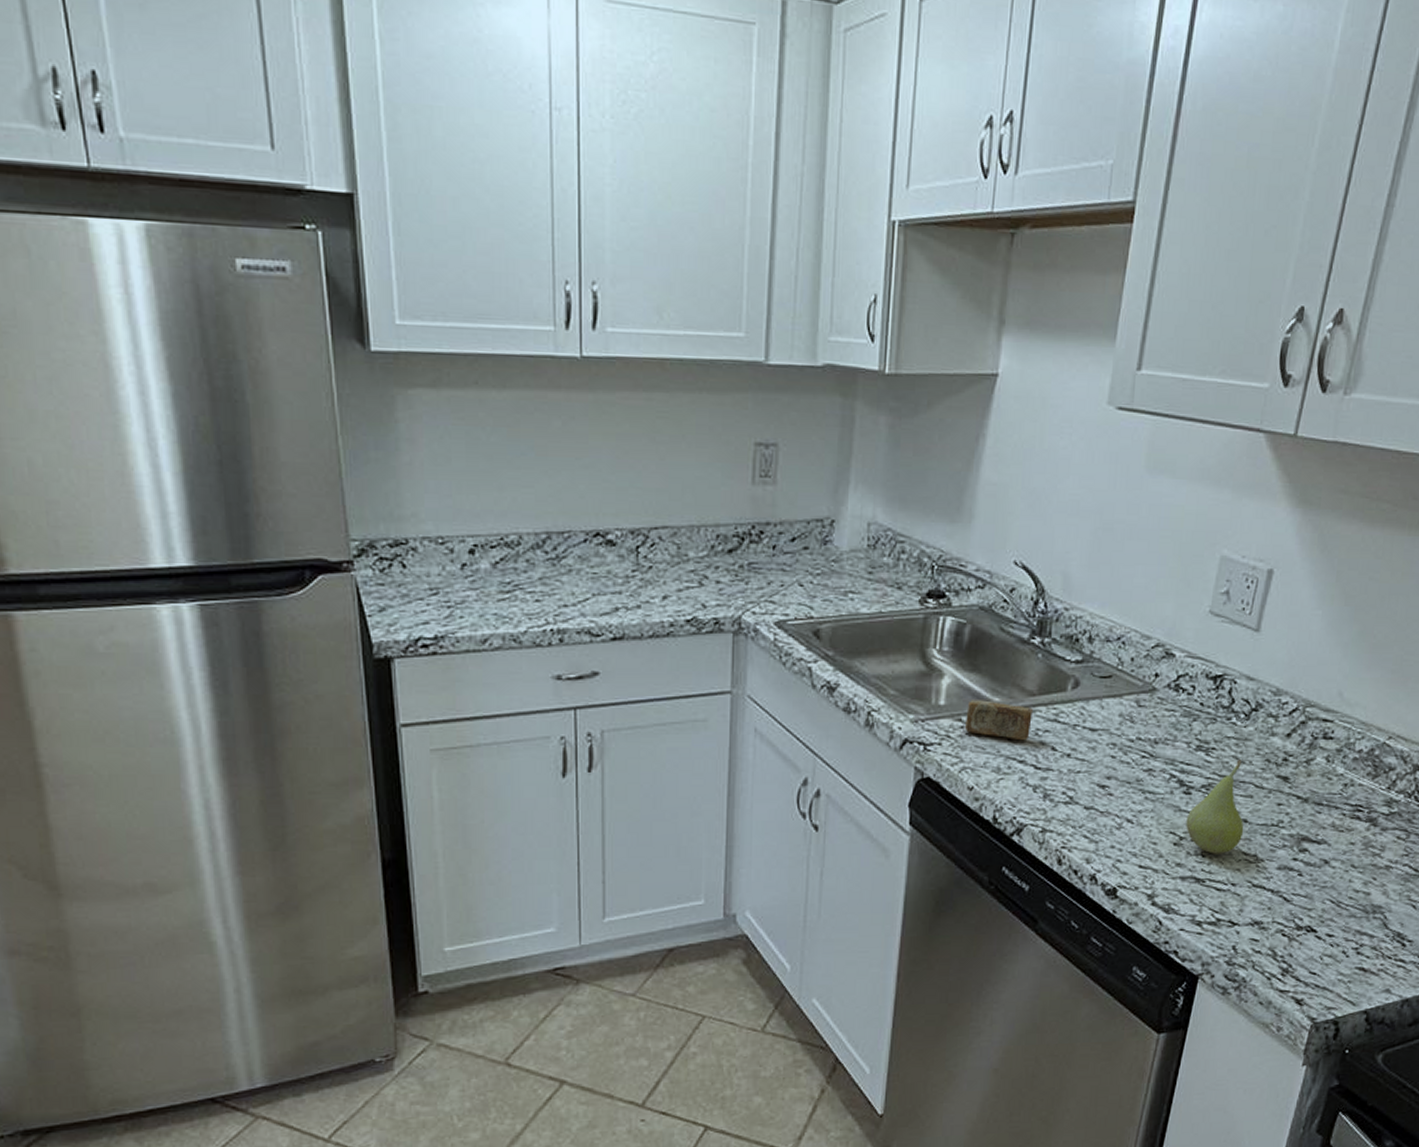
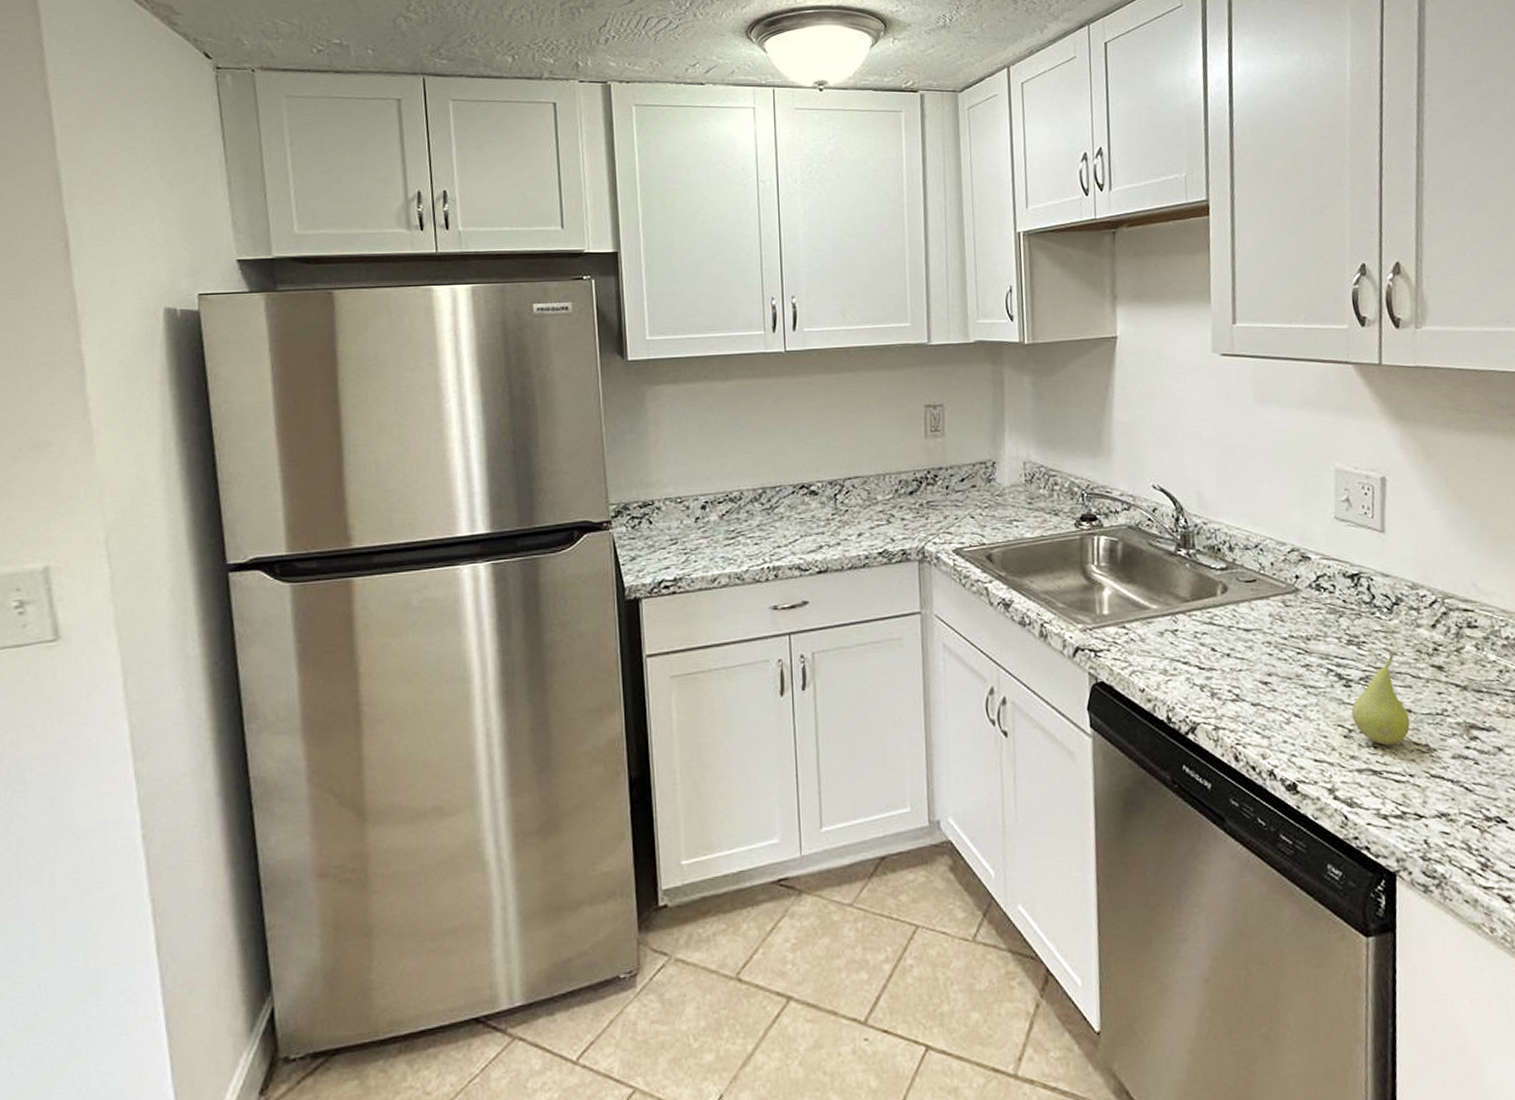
soap bar: present [964,700,1033,741] -> none [1129,608,1190,644]

